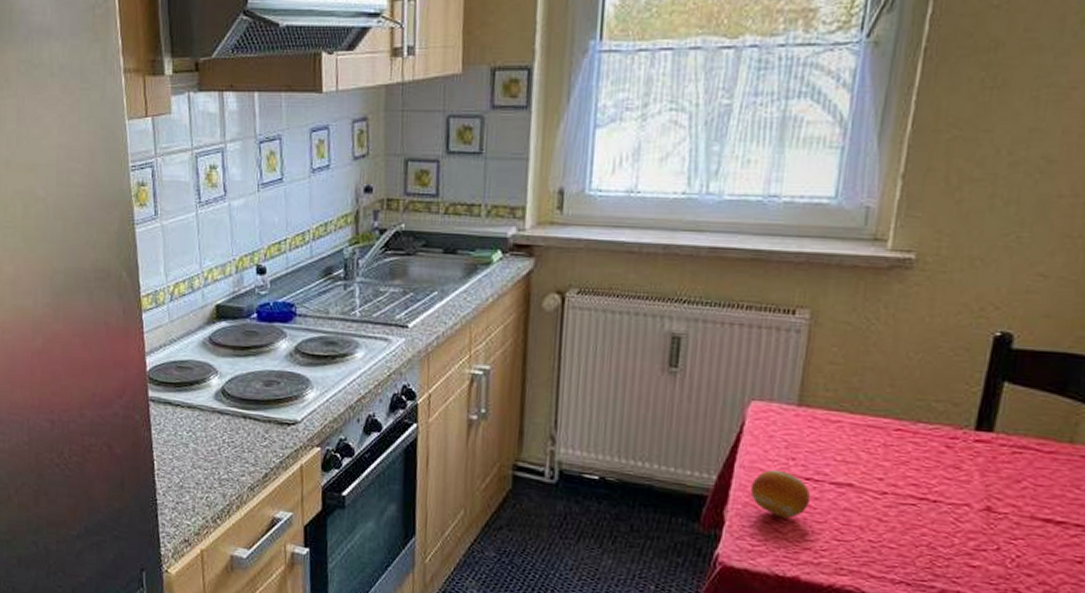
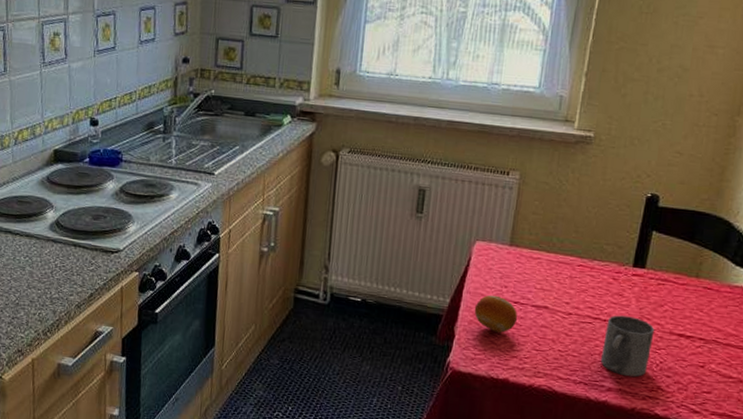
mug: none [928,494,1009,576] -> present [600,315,655,377]

